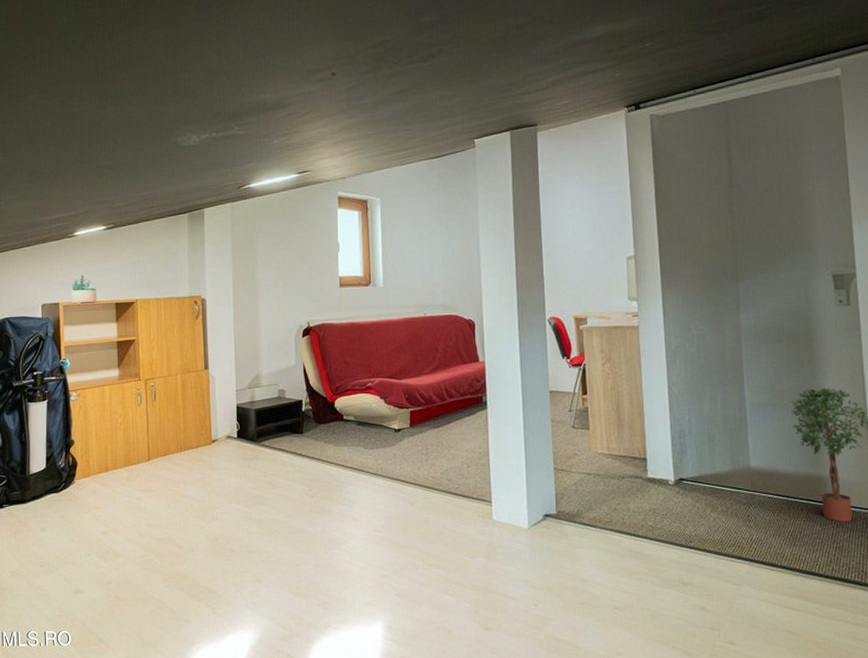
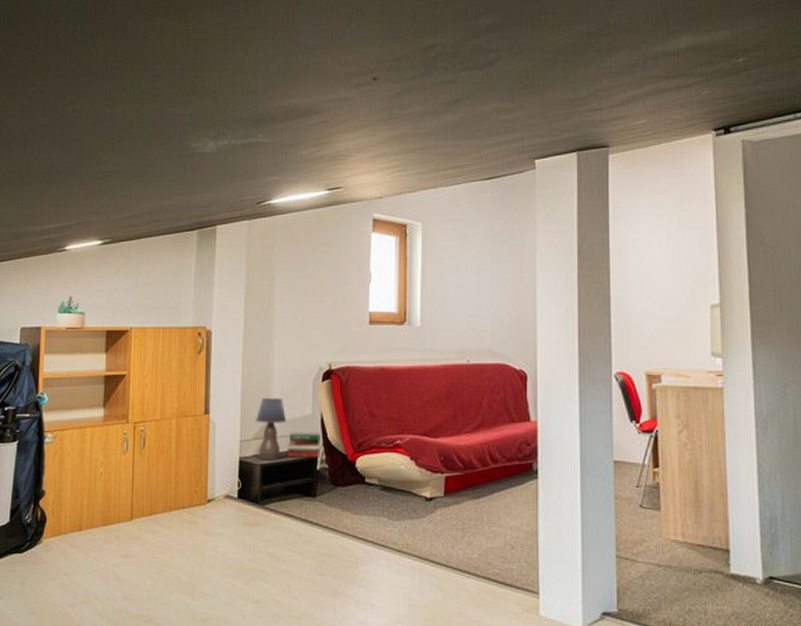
table lamp: none [247,352,275,406] -> present [255,397,287,461]
books: none [276,380,305,403] -> present [286,432,321,459]

